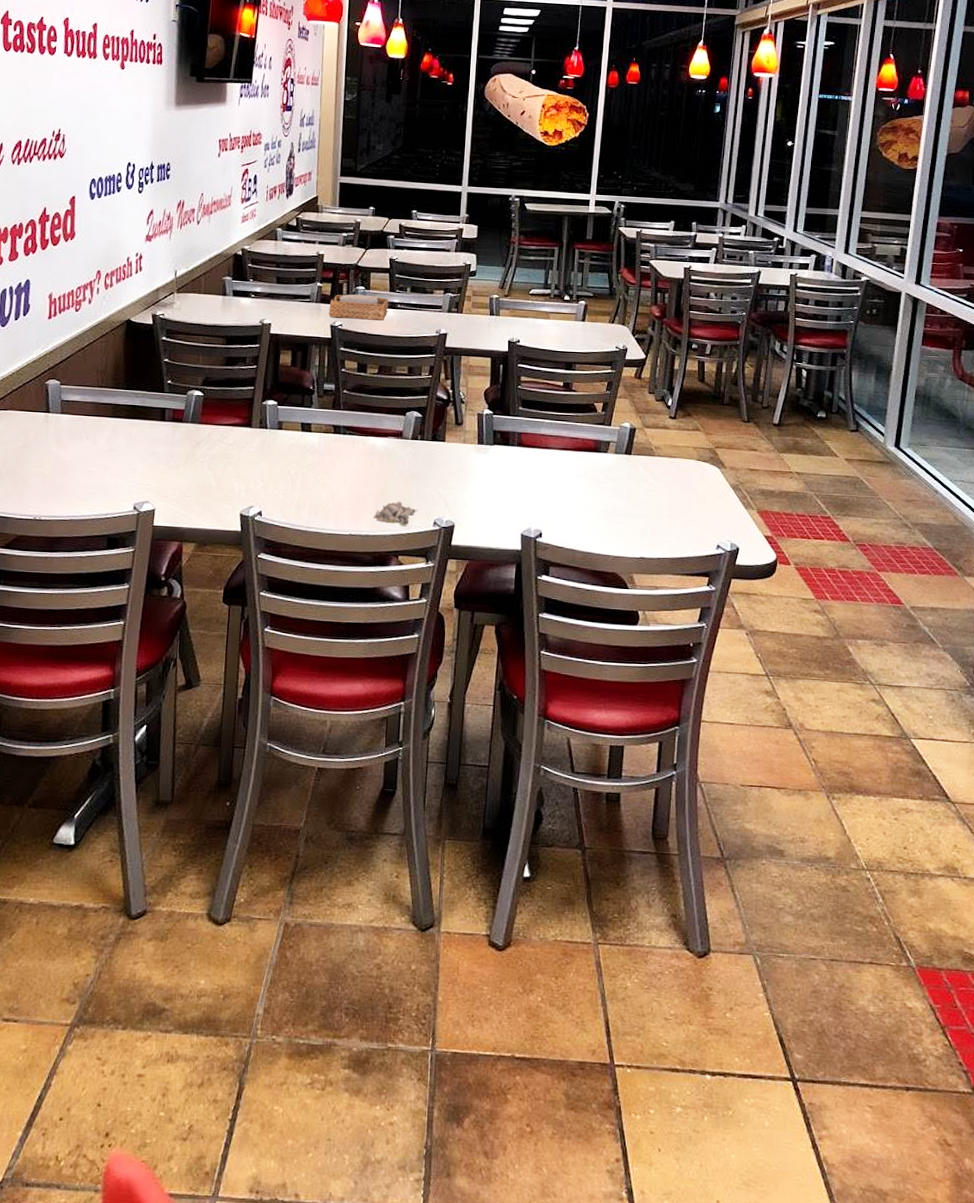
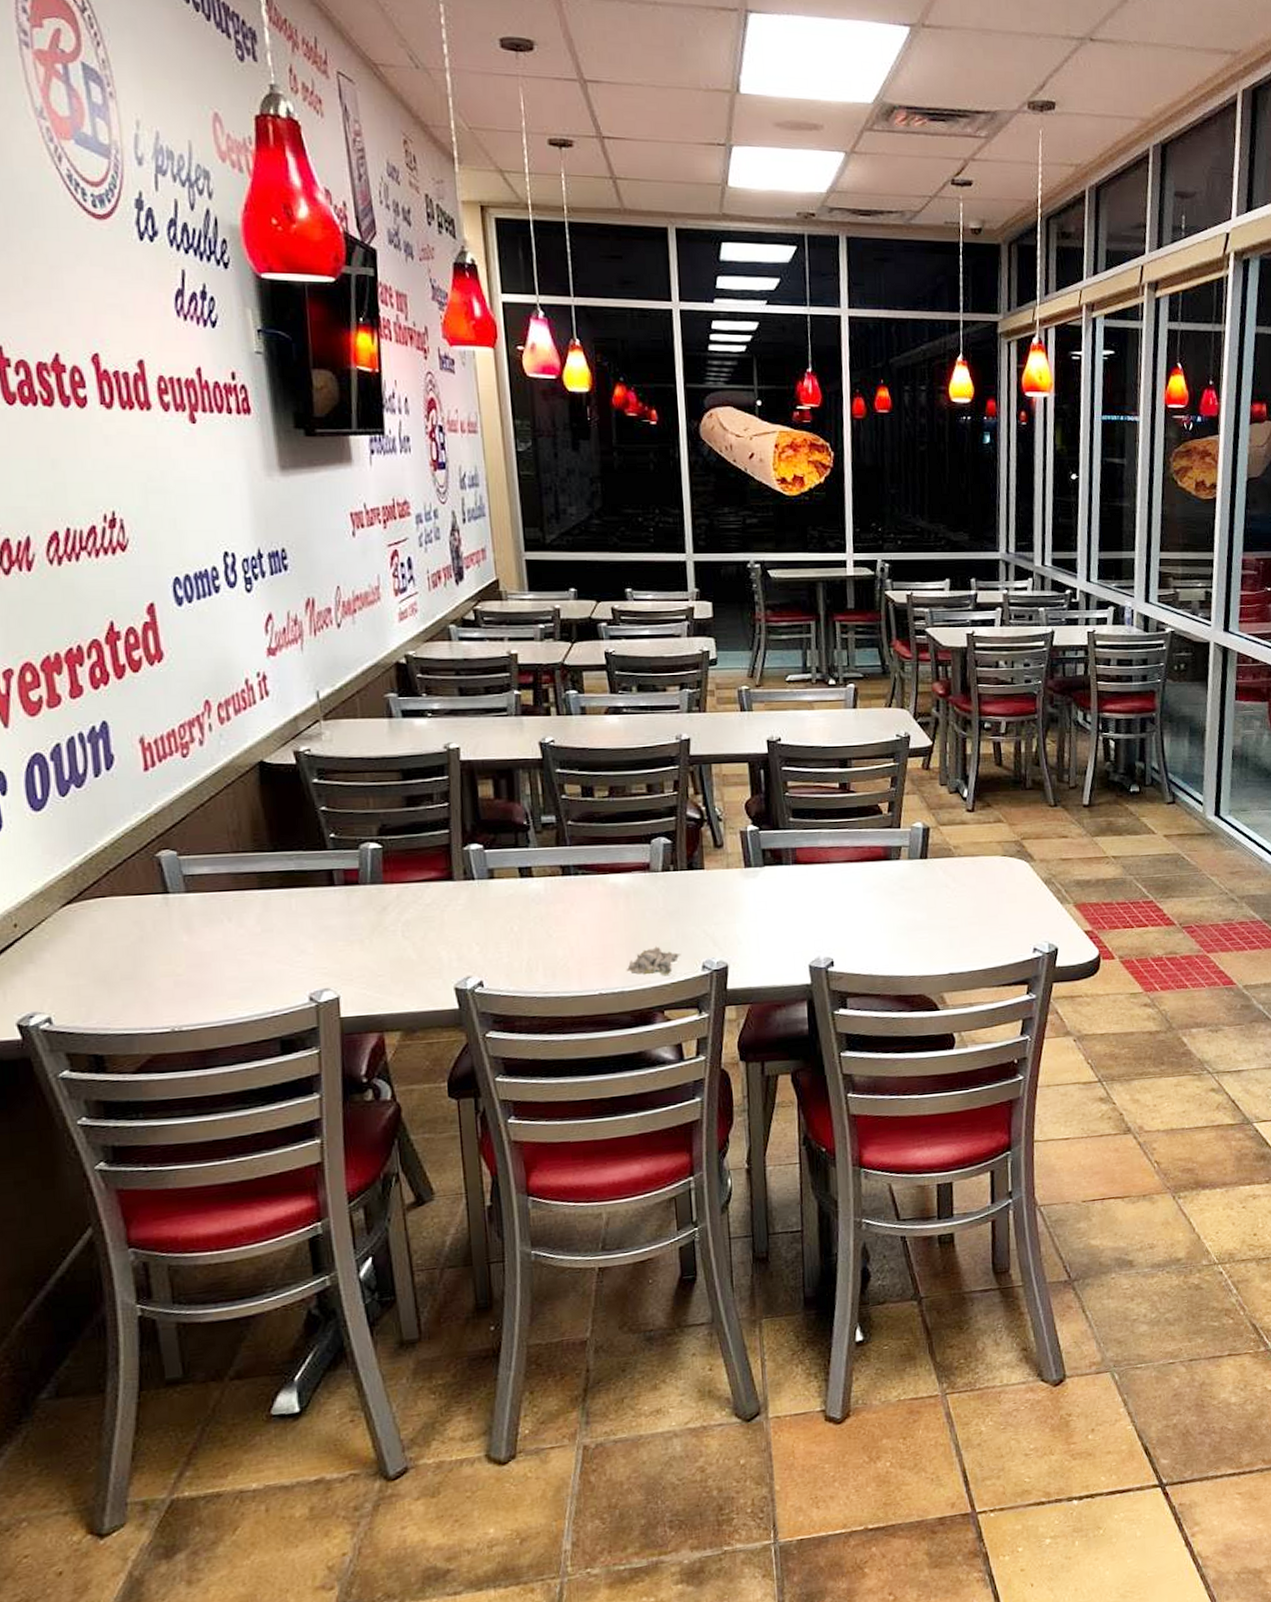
napkin holder: present [329,294,389,321] -> none [533,700,612,733]

